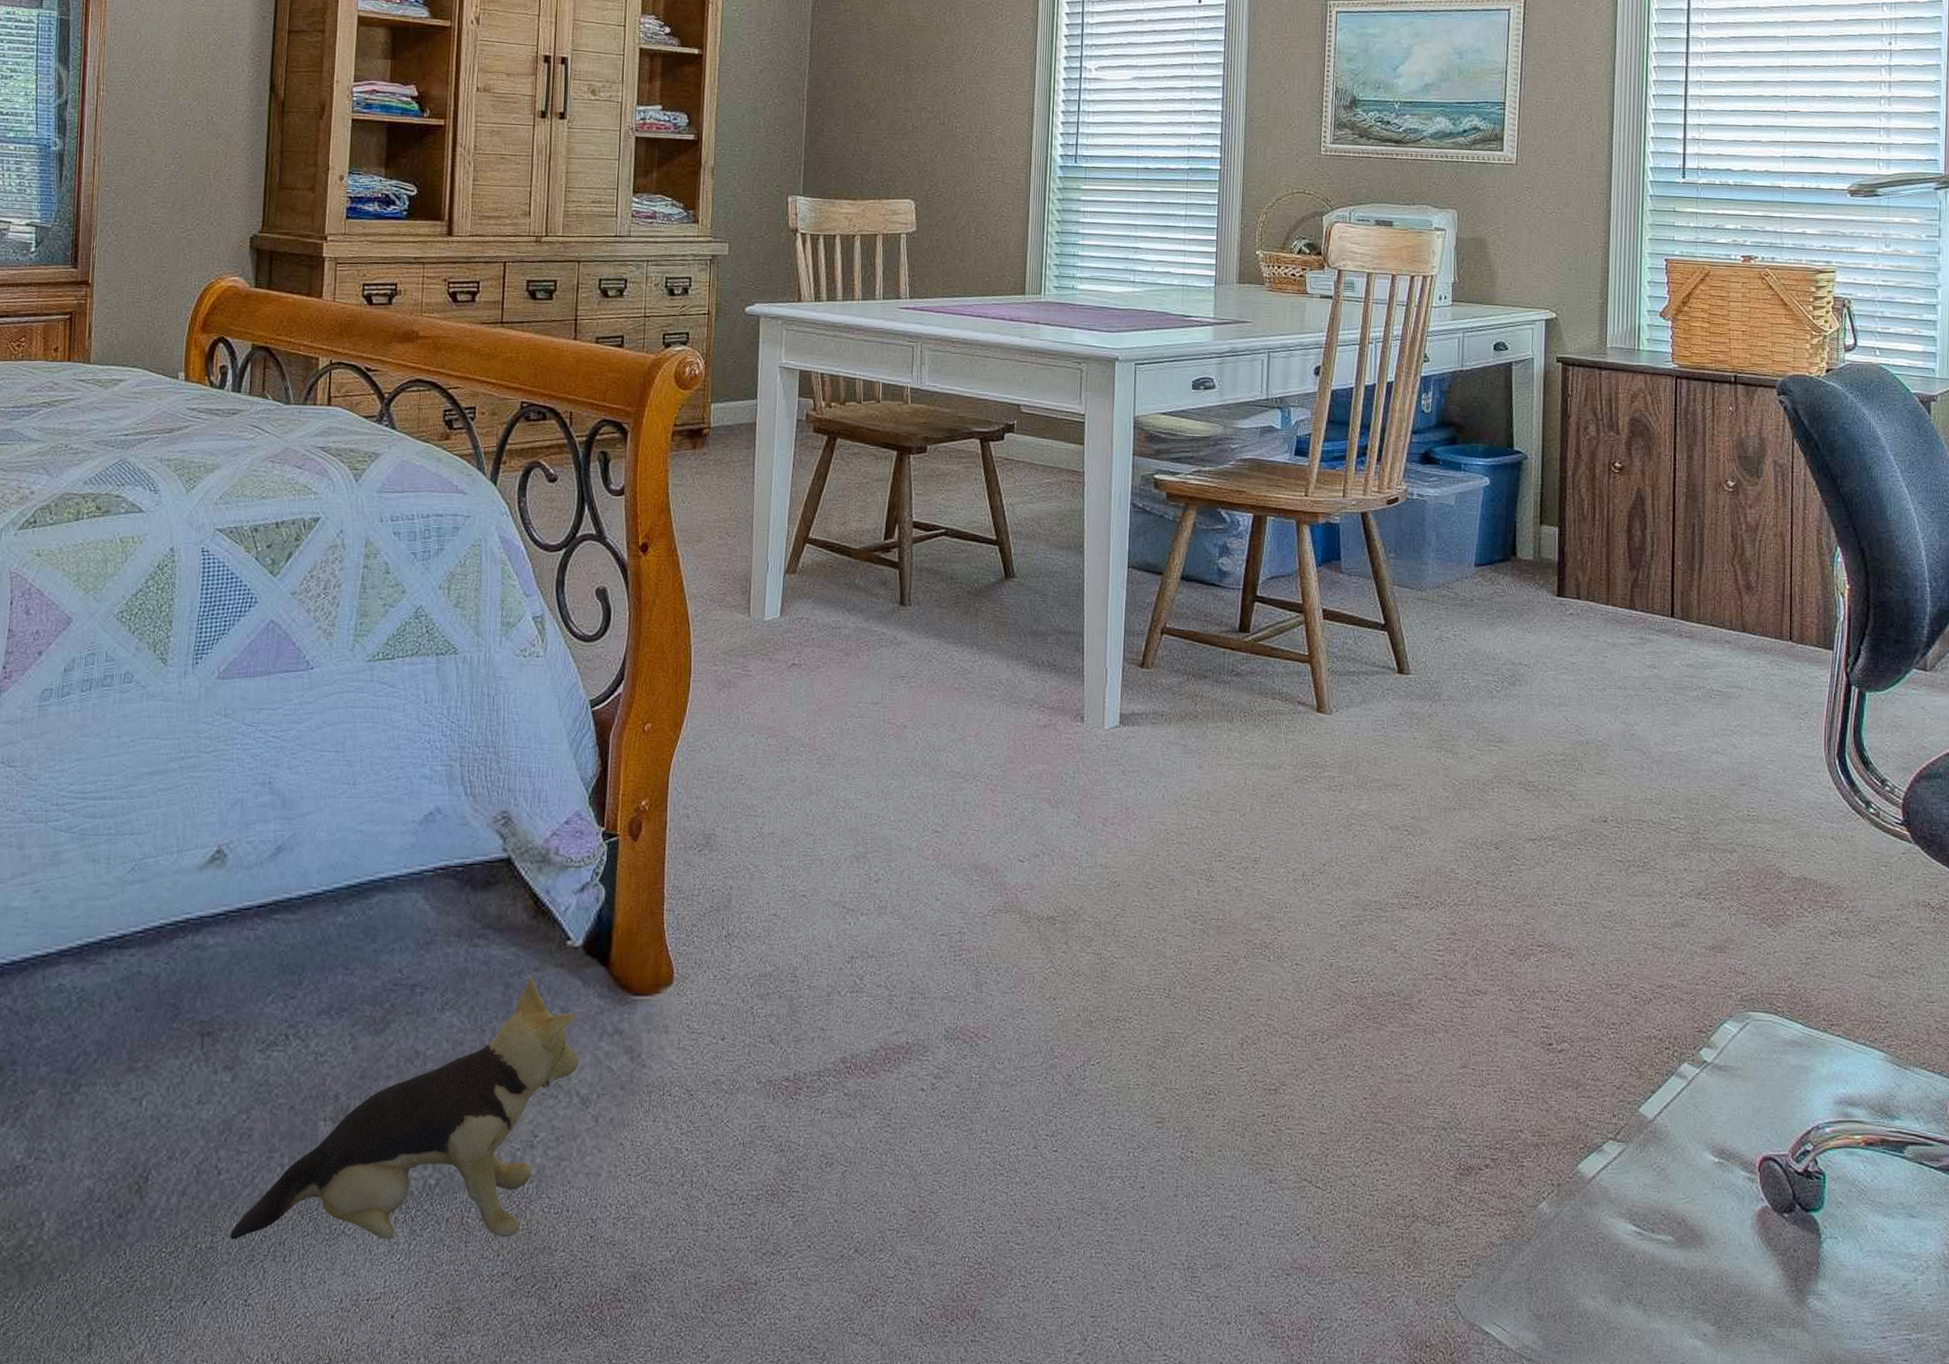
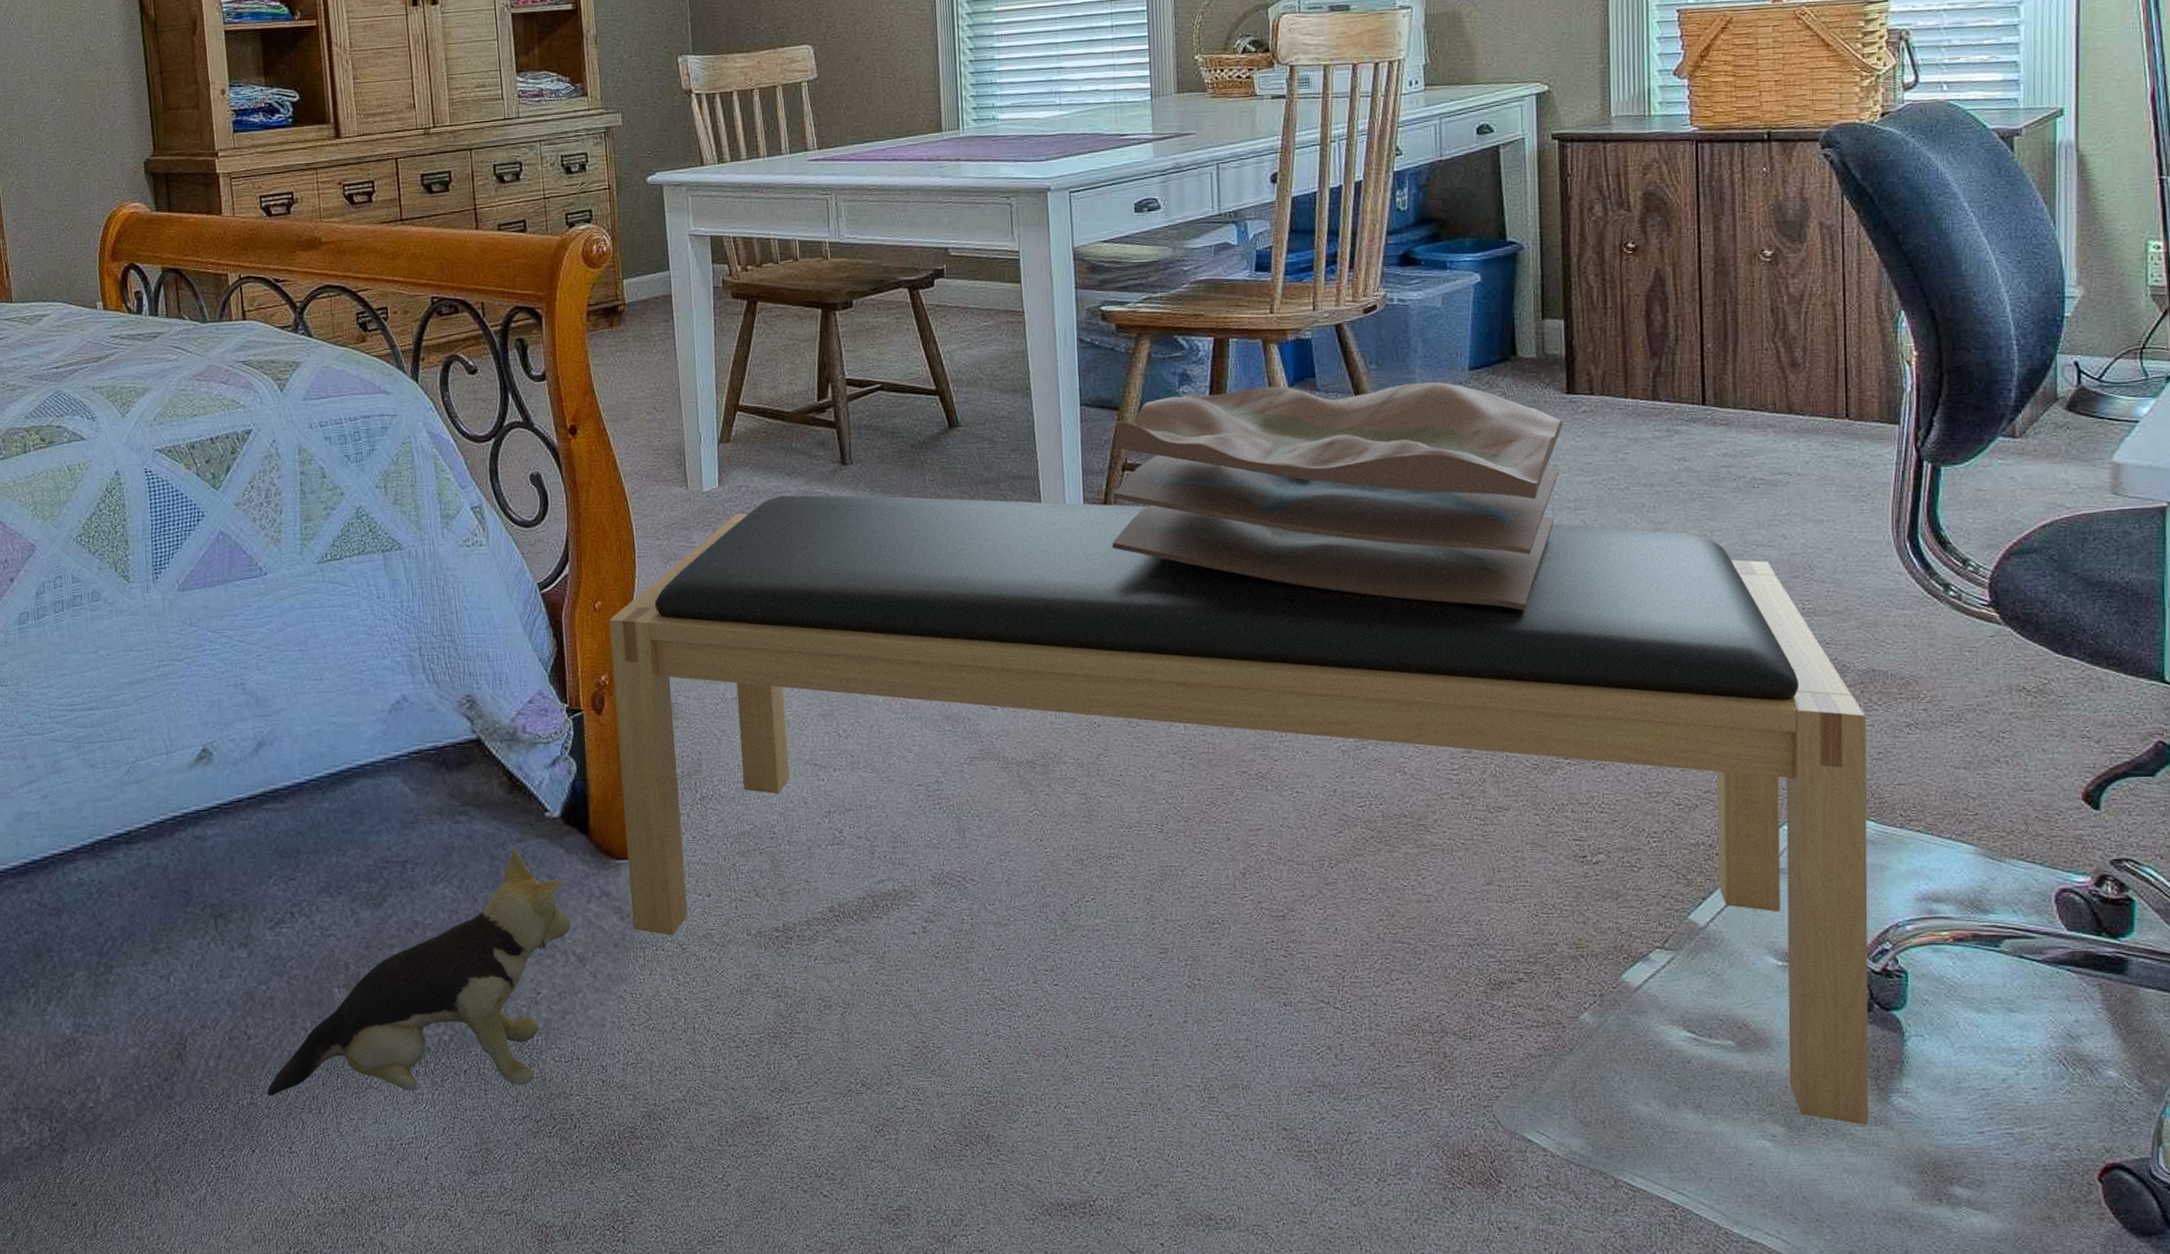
bench: none [643,631,1798,1327] -> present [609,495,1869,1126]
fabric swatch: none [1146,564,1553,799] -> present [1112,381,1564,611]

